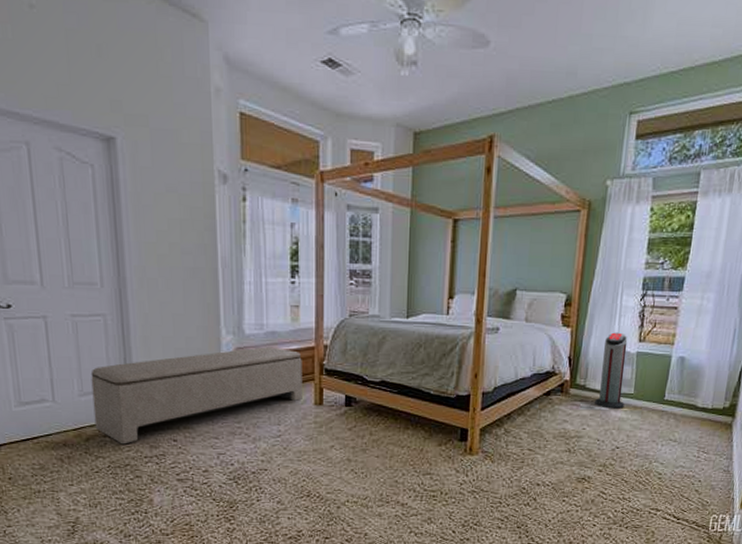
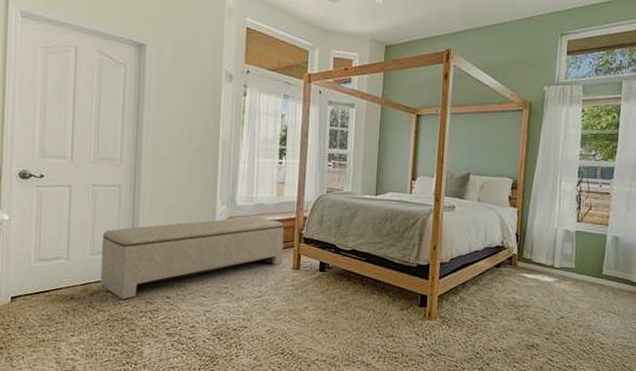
air purifier: present [595,332,628,409] -> none [540,213,568,282]

